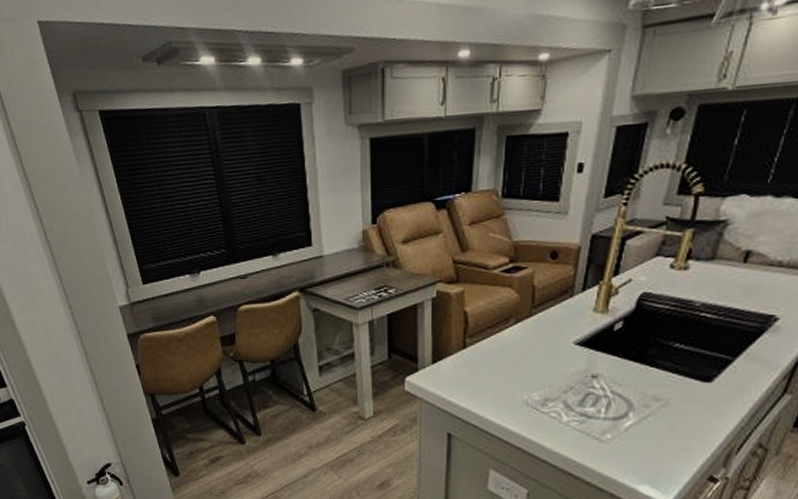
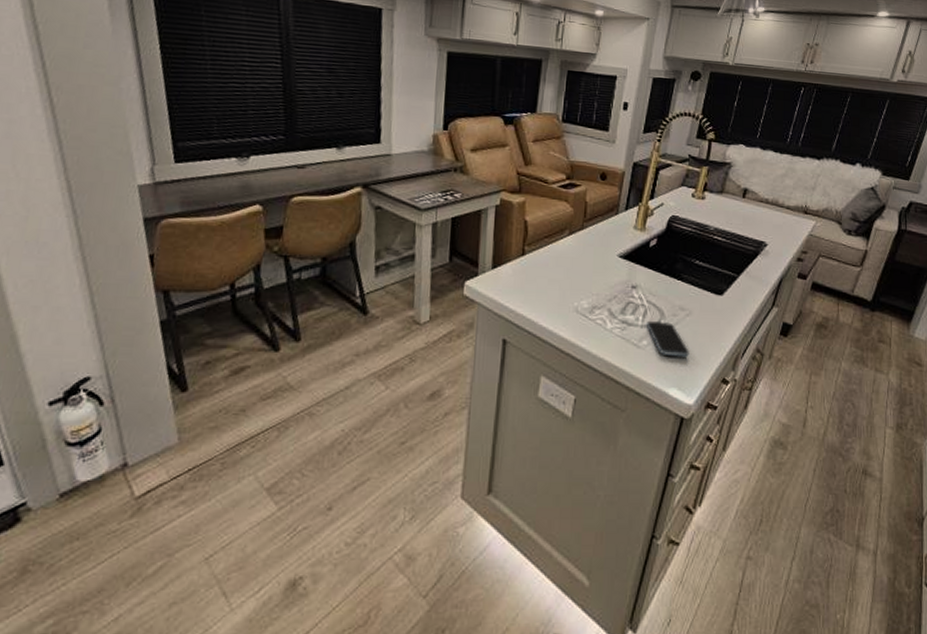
smartphone: none [609,412,666,452] -> present [646,320,689,357]

